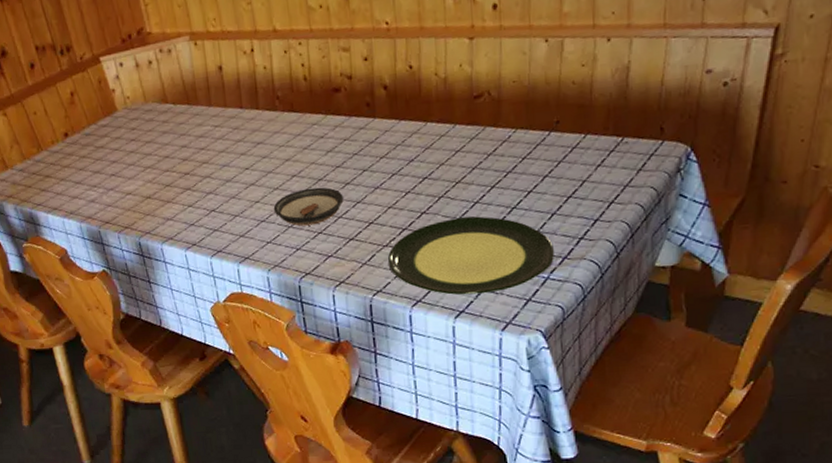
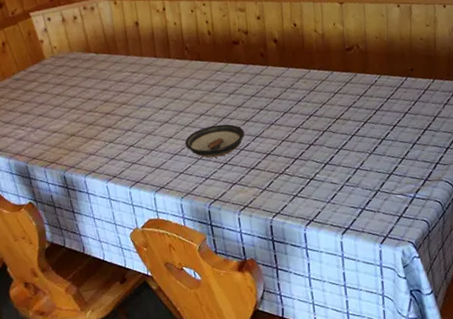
plate: present [387,216,554,295] -> none [283,146,418,214]

